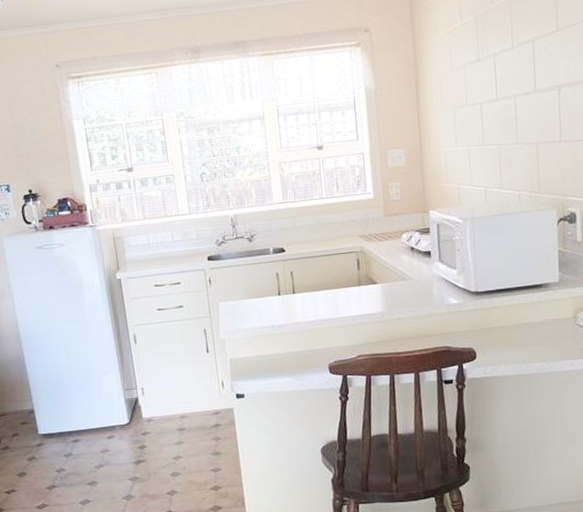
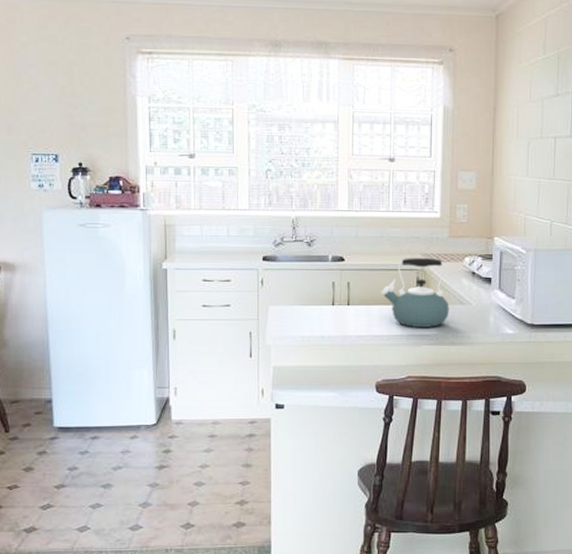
kettle: none [324,238,393,308] -> present [381,257,450,327]

